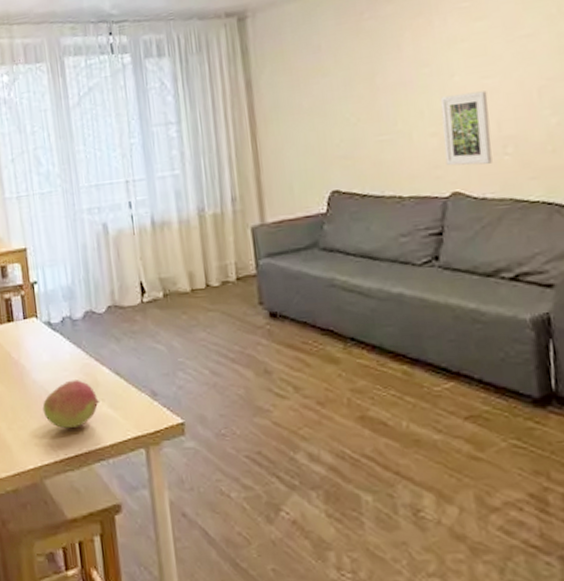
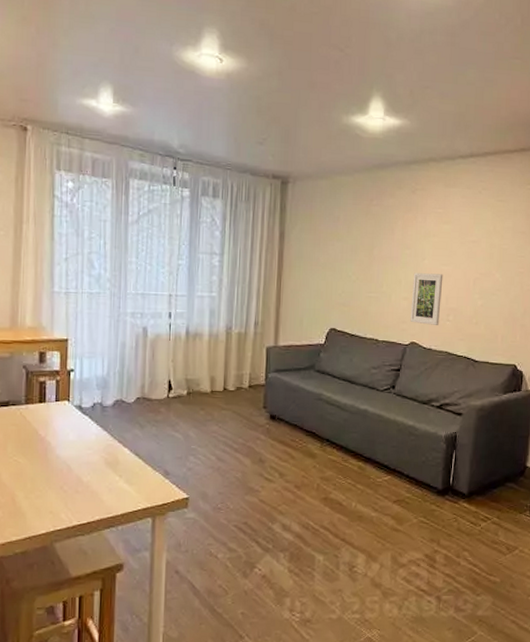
fruit: present [42,378,100,429] -> none [62,457,118,500]

